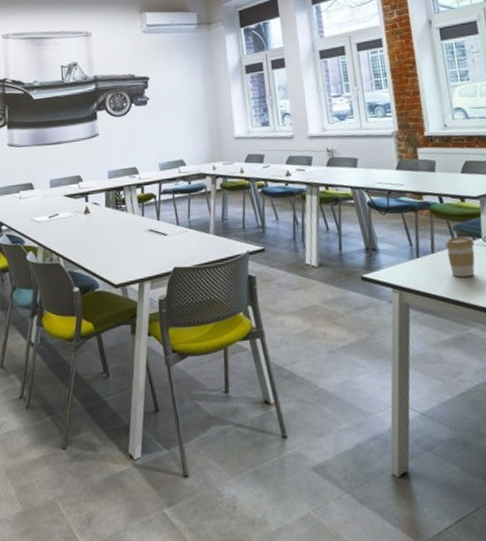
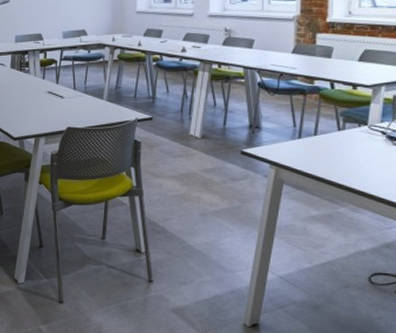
coffee cup: present [444,236,475,277] -> none [328,122,360,160]

